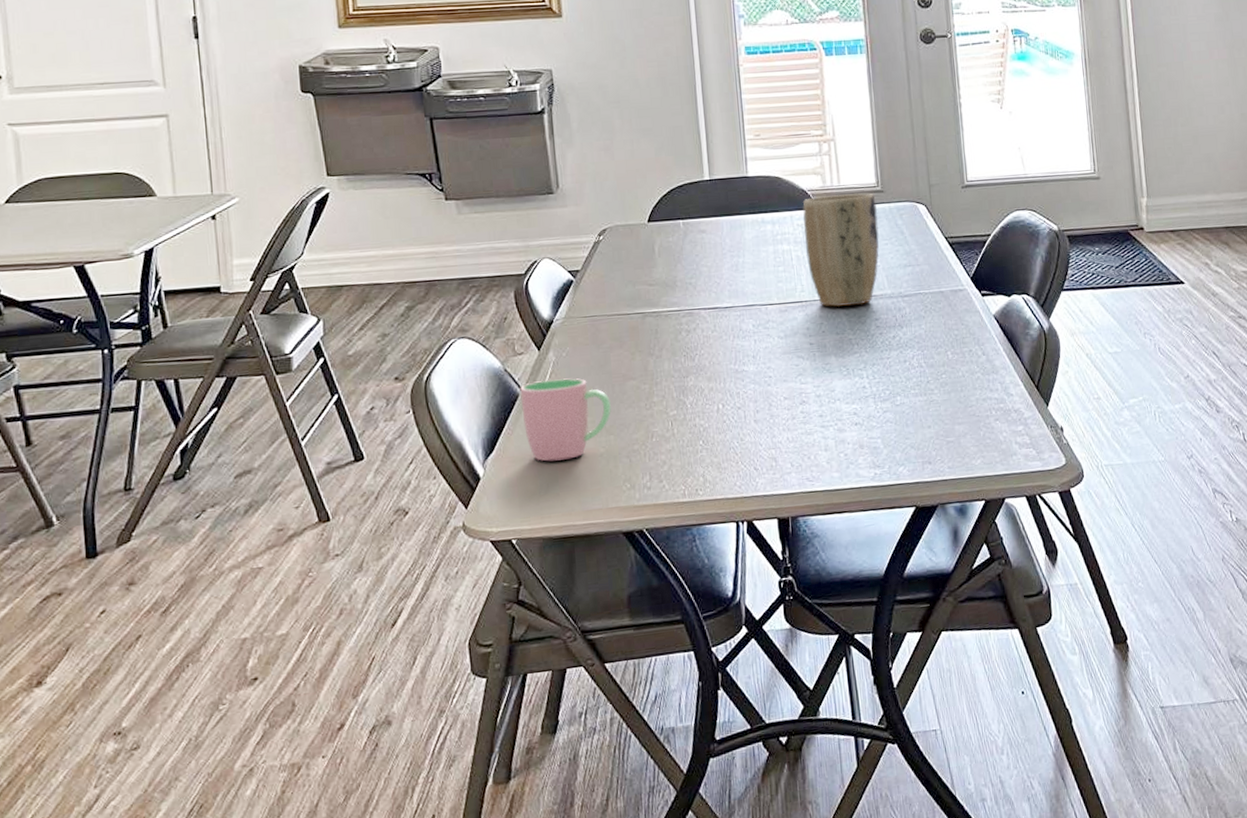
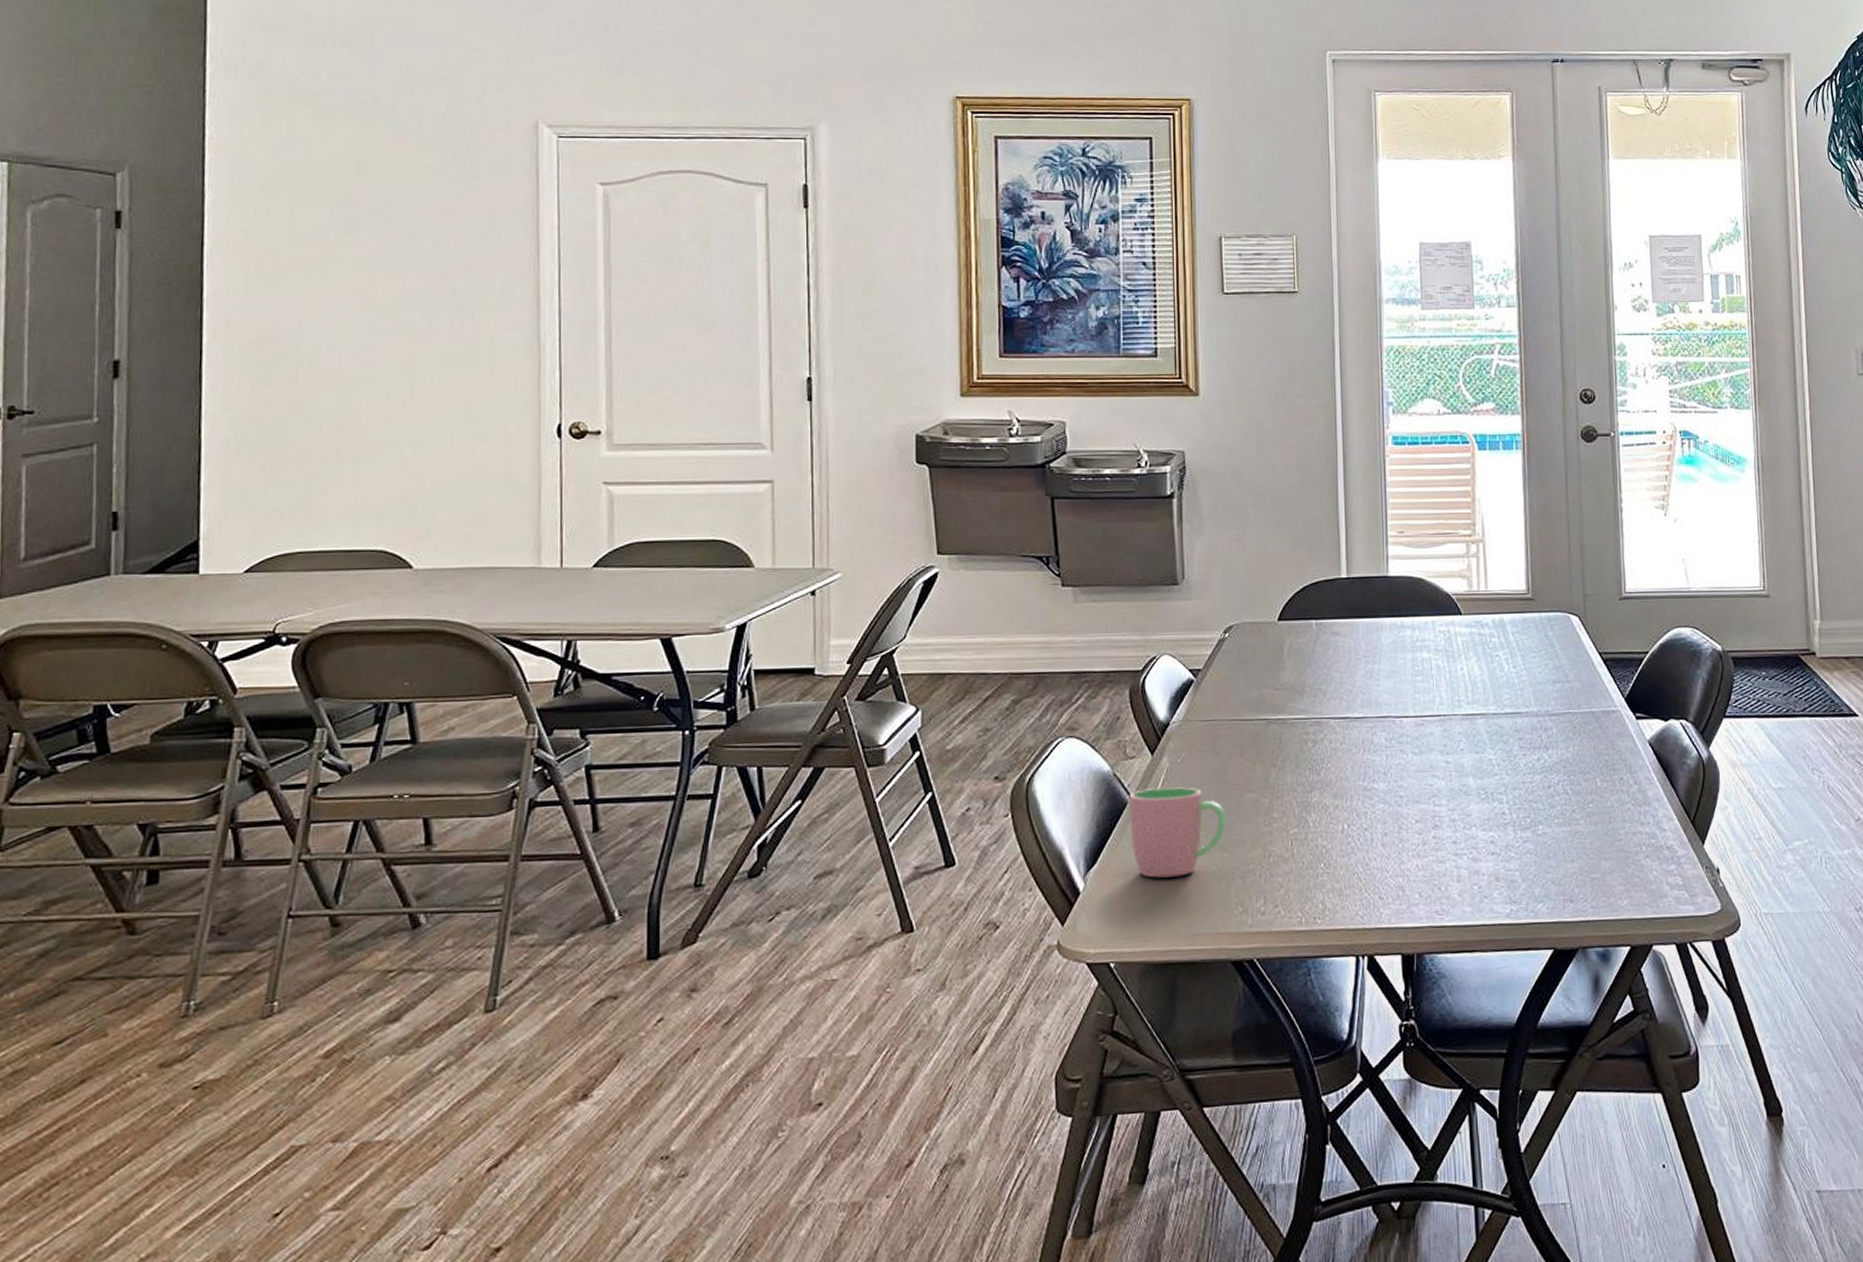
plant pot: present [803,192,879,308] -> none [1446,599,1527,724]

